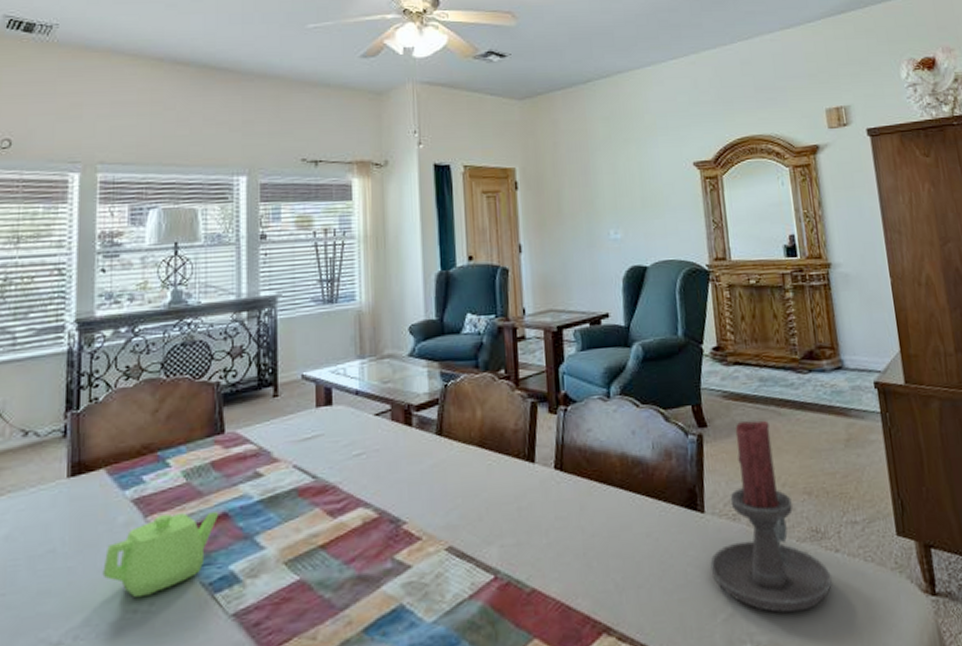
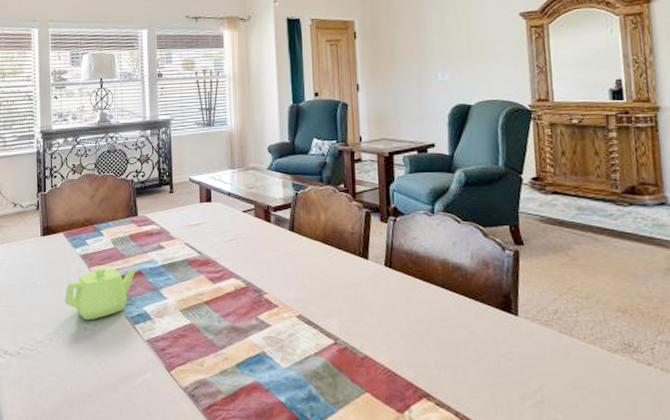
candle holder: present [710,420,832,613] -> none [522,244,642,410]

